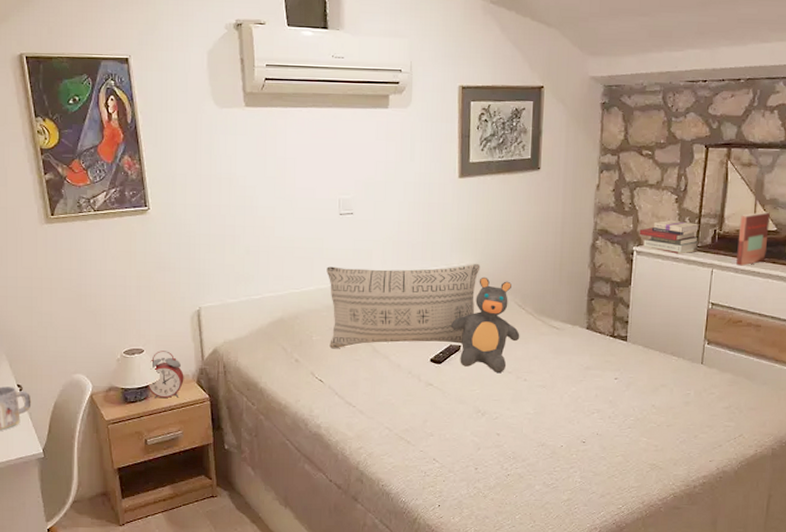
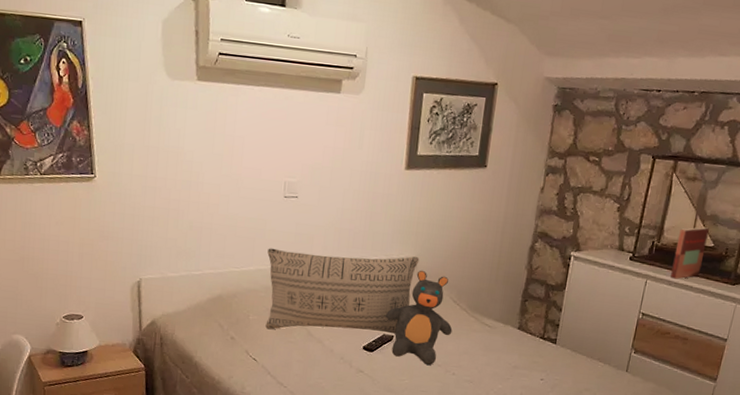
alarm clock: present [146,351,184,398] -> none [84,318,121,365]
books: present [639,219,699,254] -> none [578,228,638,263]

